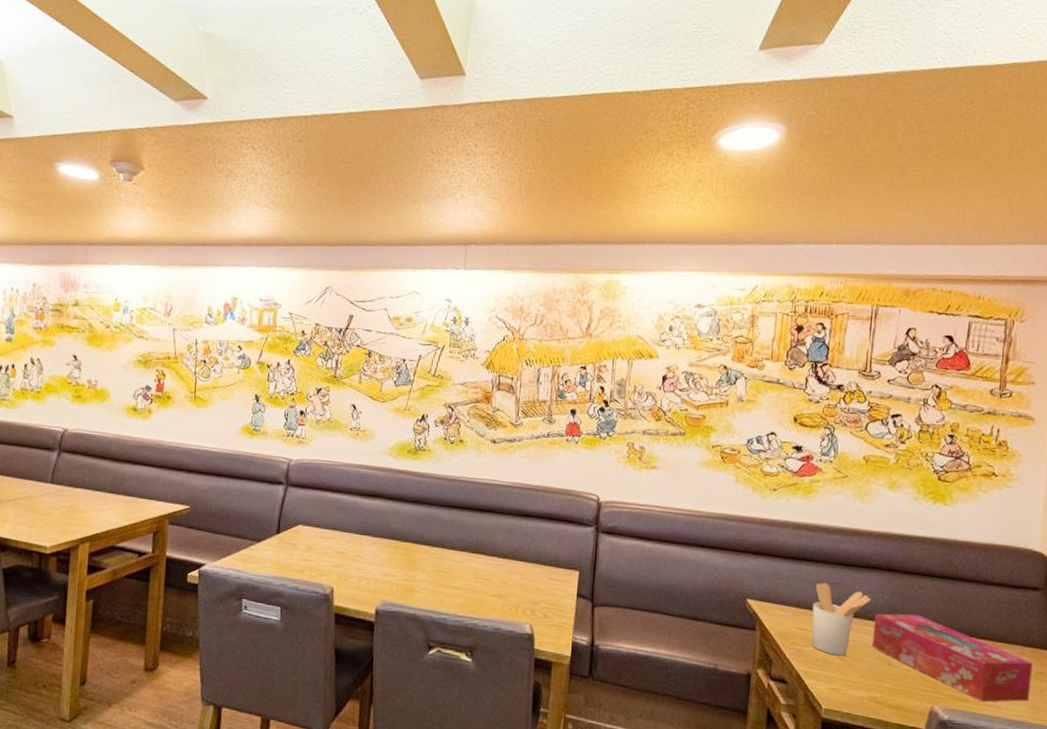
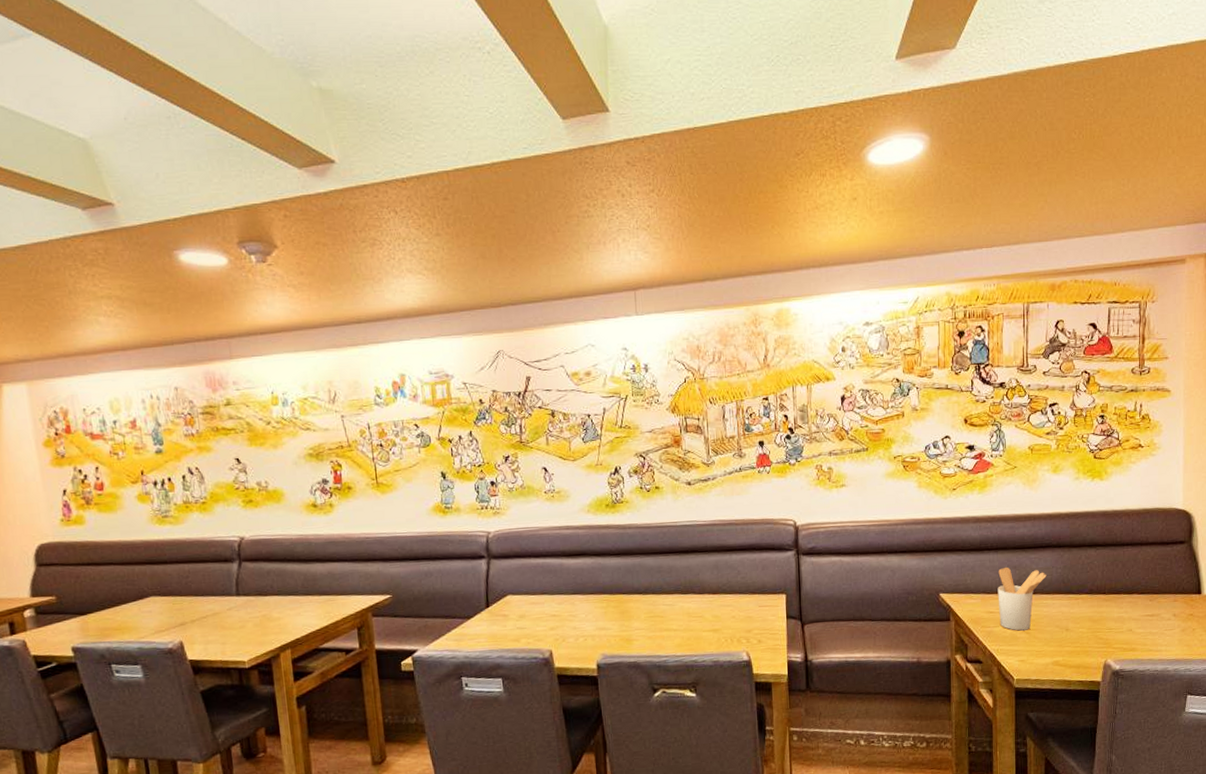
tissue box: present [871,613,1033,702] -> none [1051,582,1184,648]

